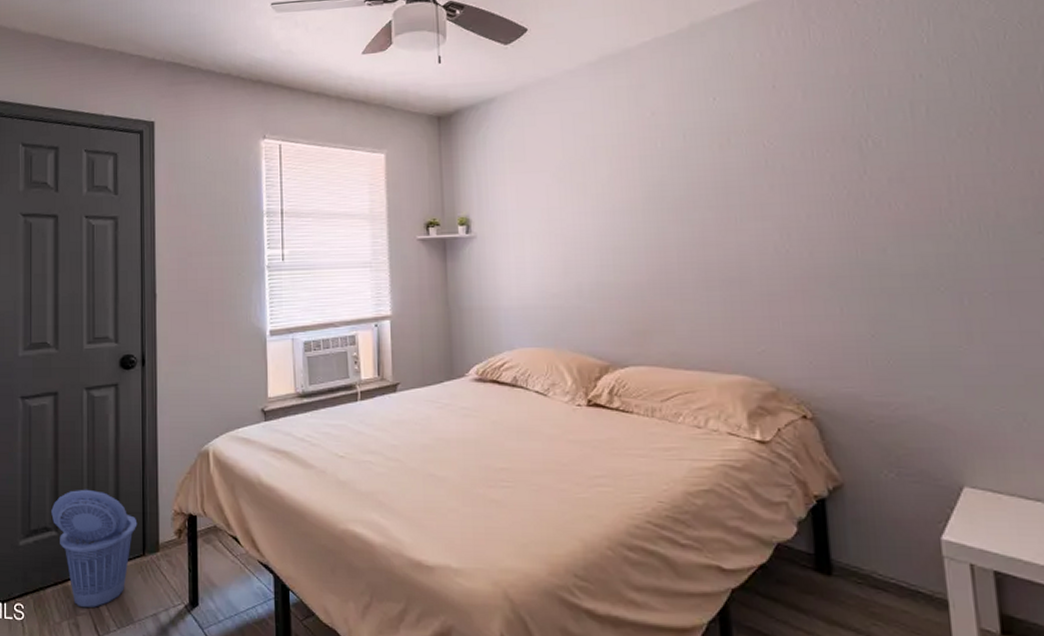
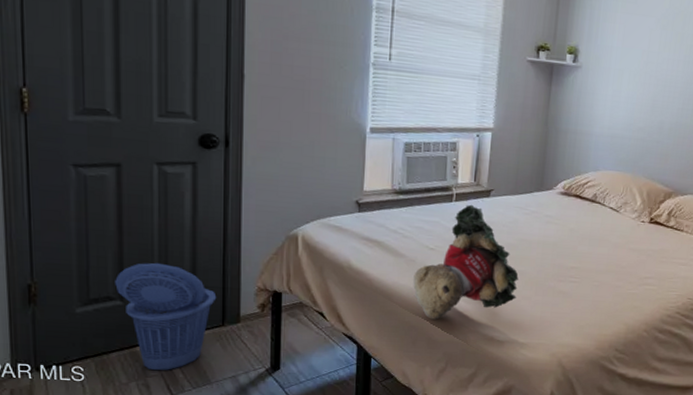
teddy bear: none [324,402,441,541] -> present [412,204,519,320]

